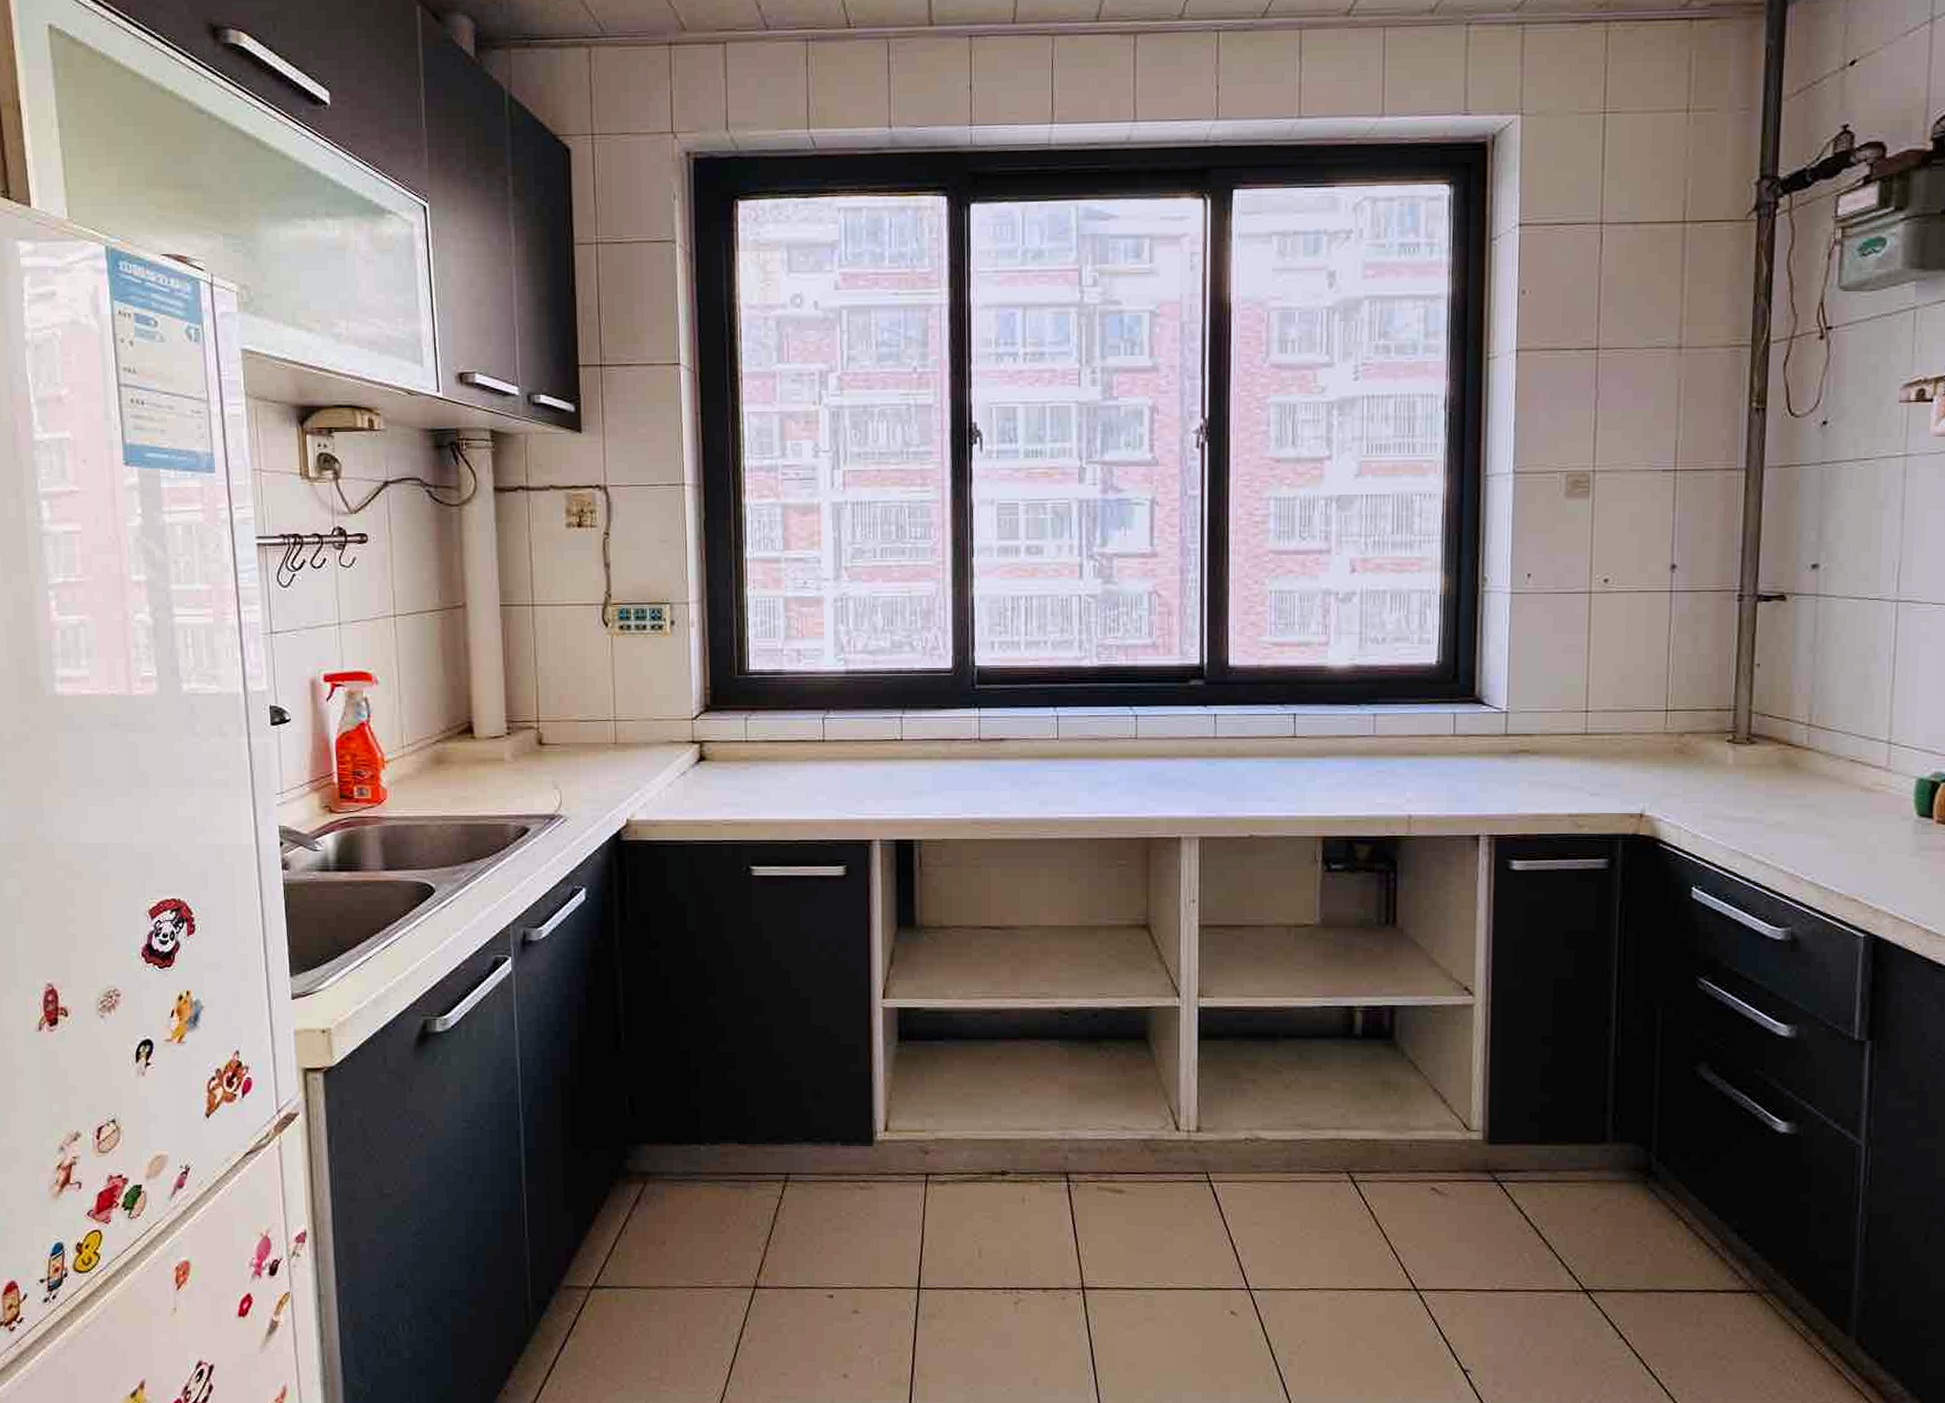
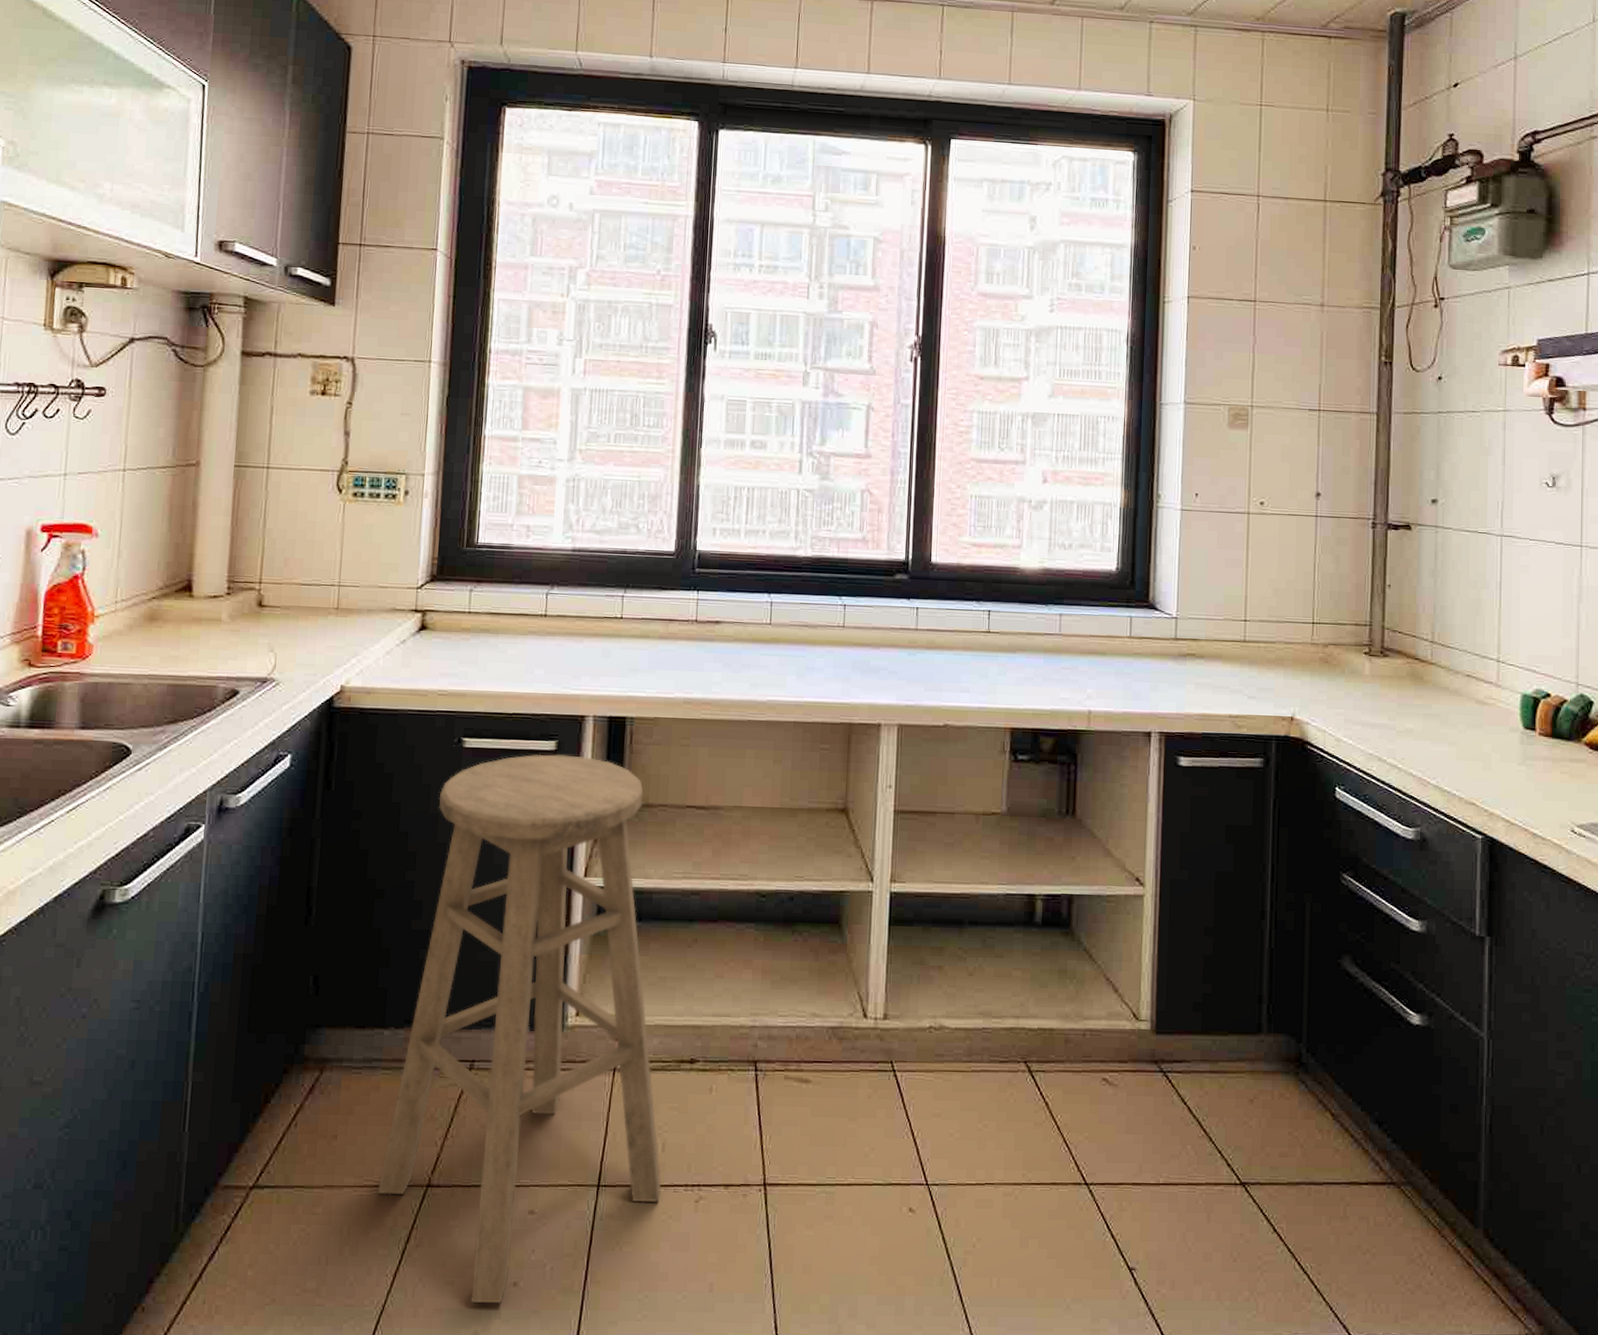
bar stool: none [707,879,981,1393] -> present [376,754,662,1304]

